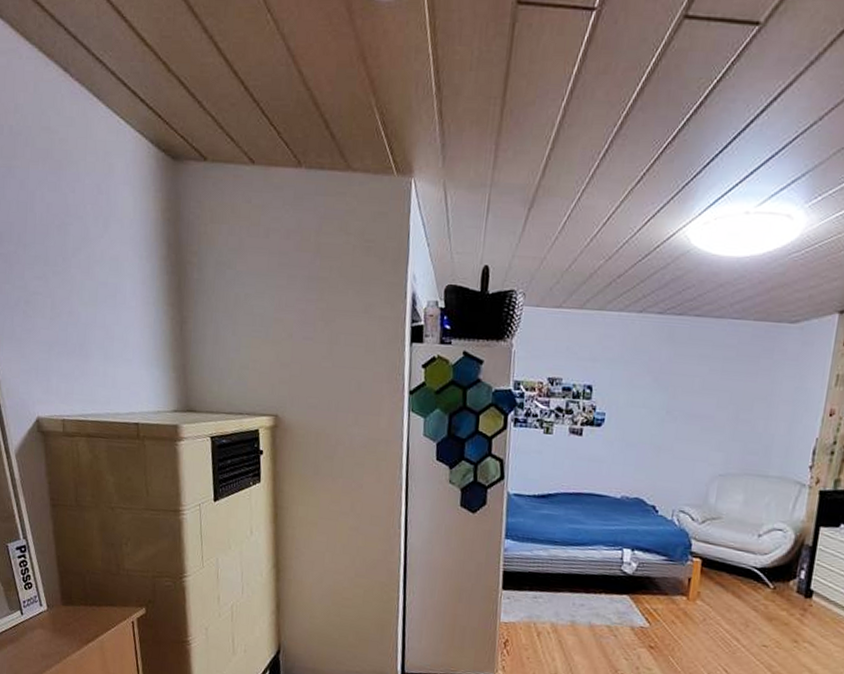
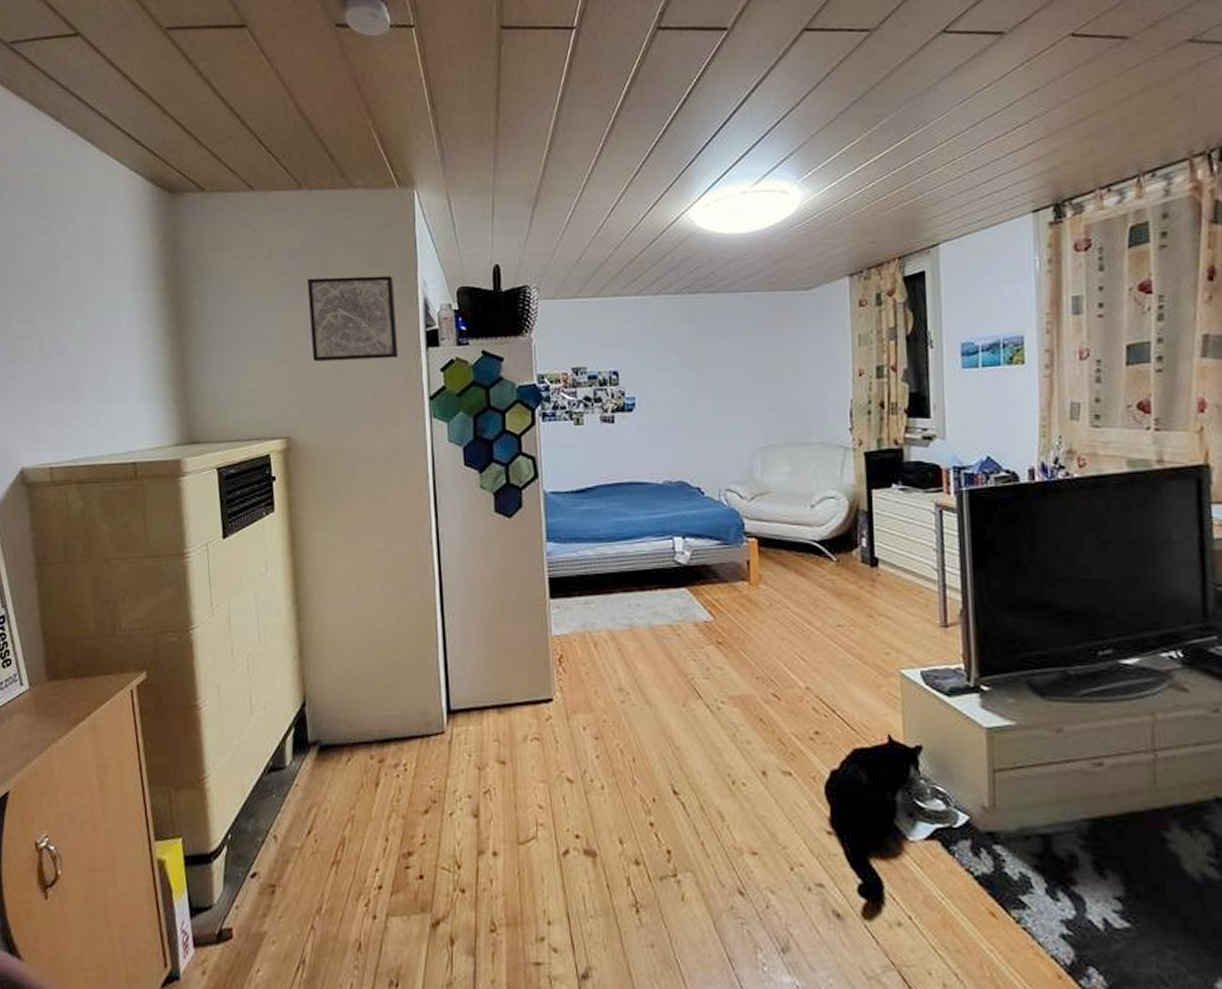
wall art: none [301,261,385,350] -> present [307,276,399,361]

